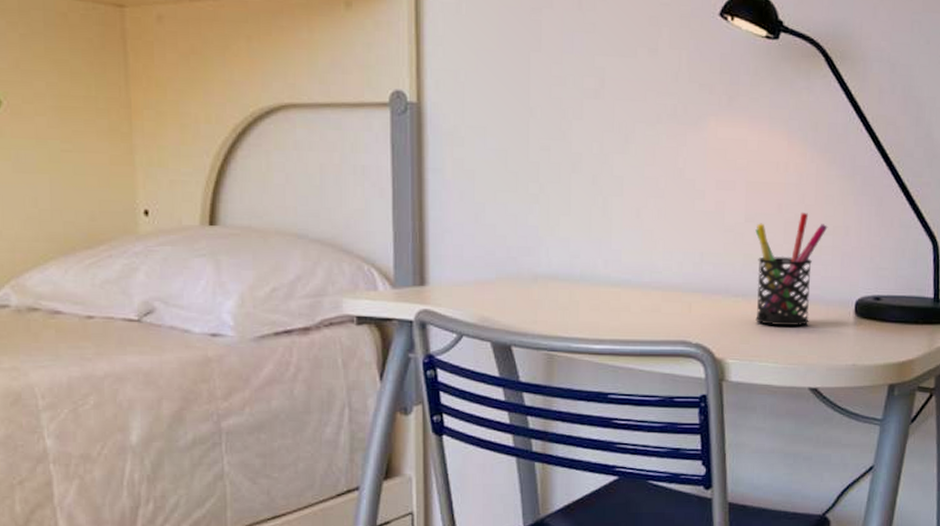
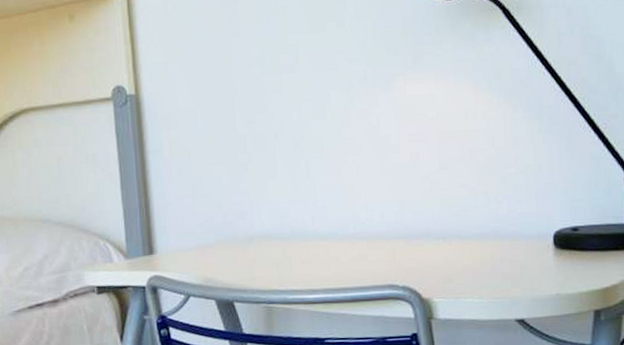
pen holder: present [755,212,828,326] -> none [450,154,520,263]

